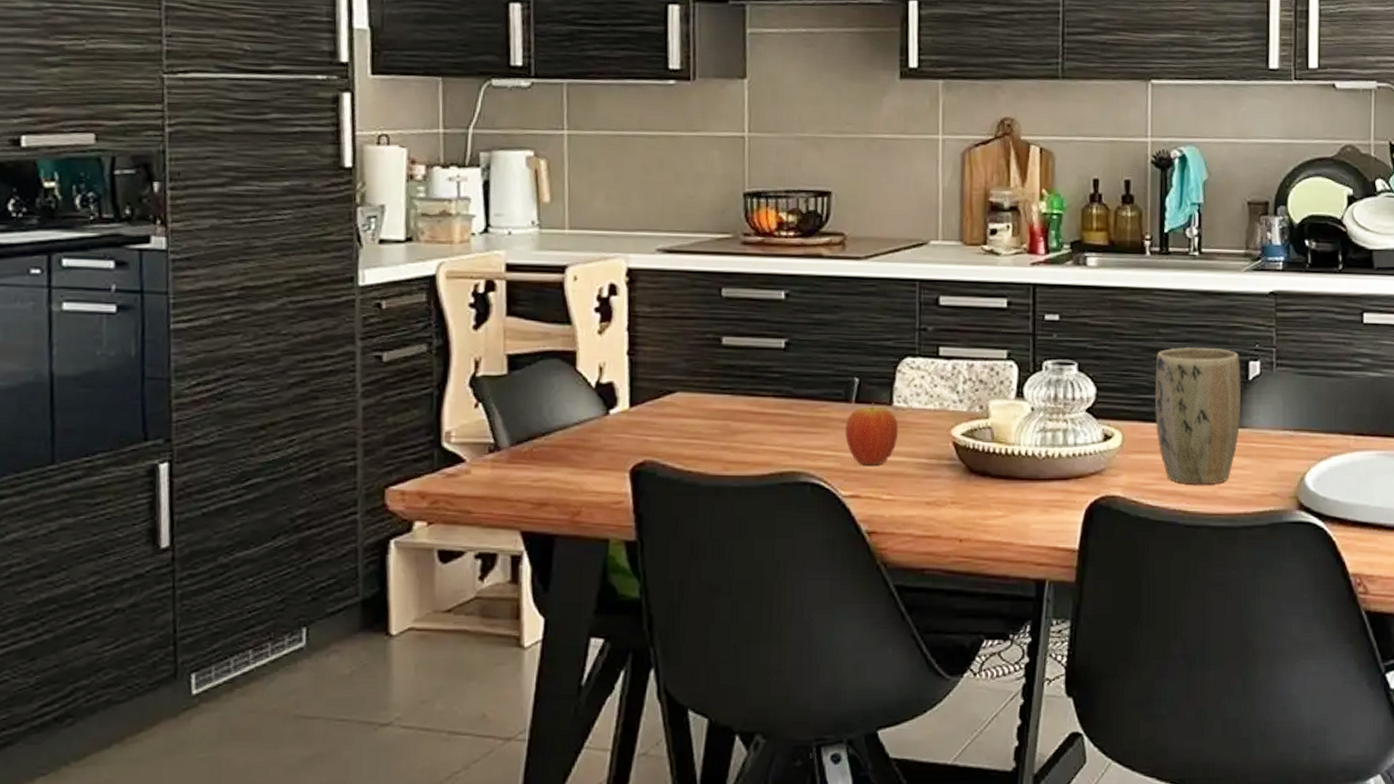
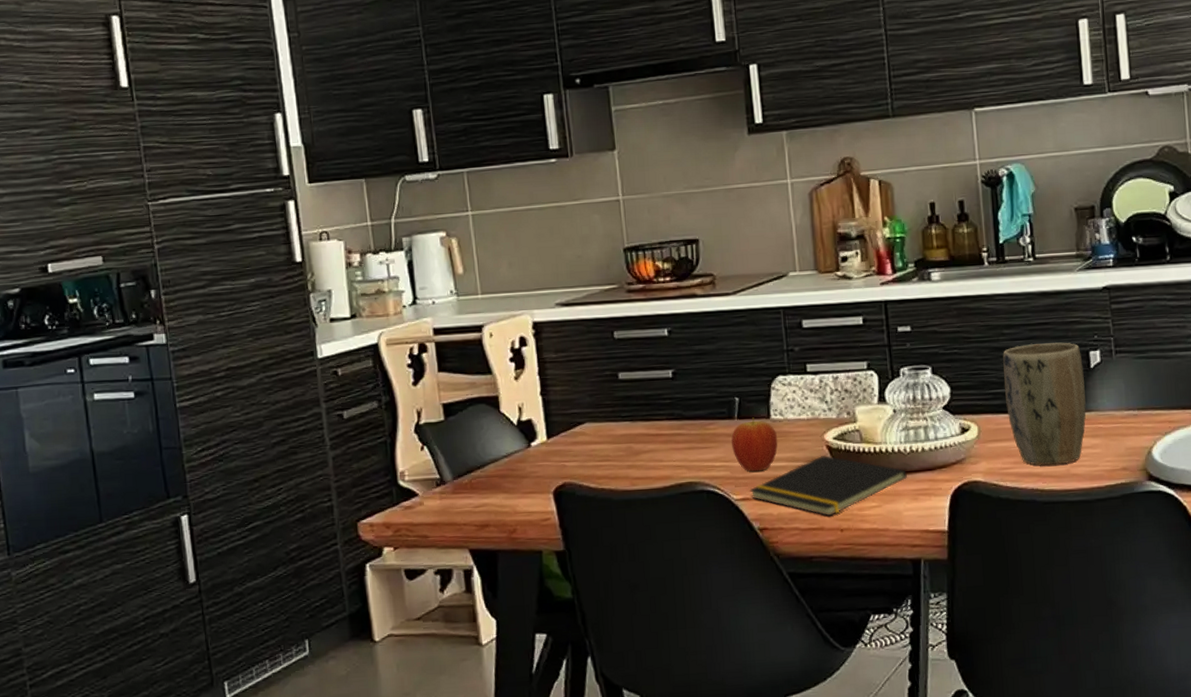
notepad: none [860,453,1041,524] -> present [749,456,908,516]

